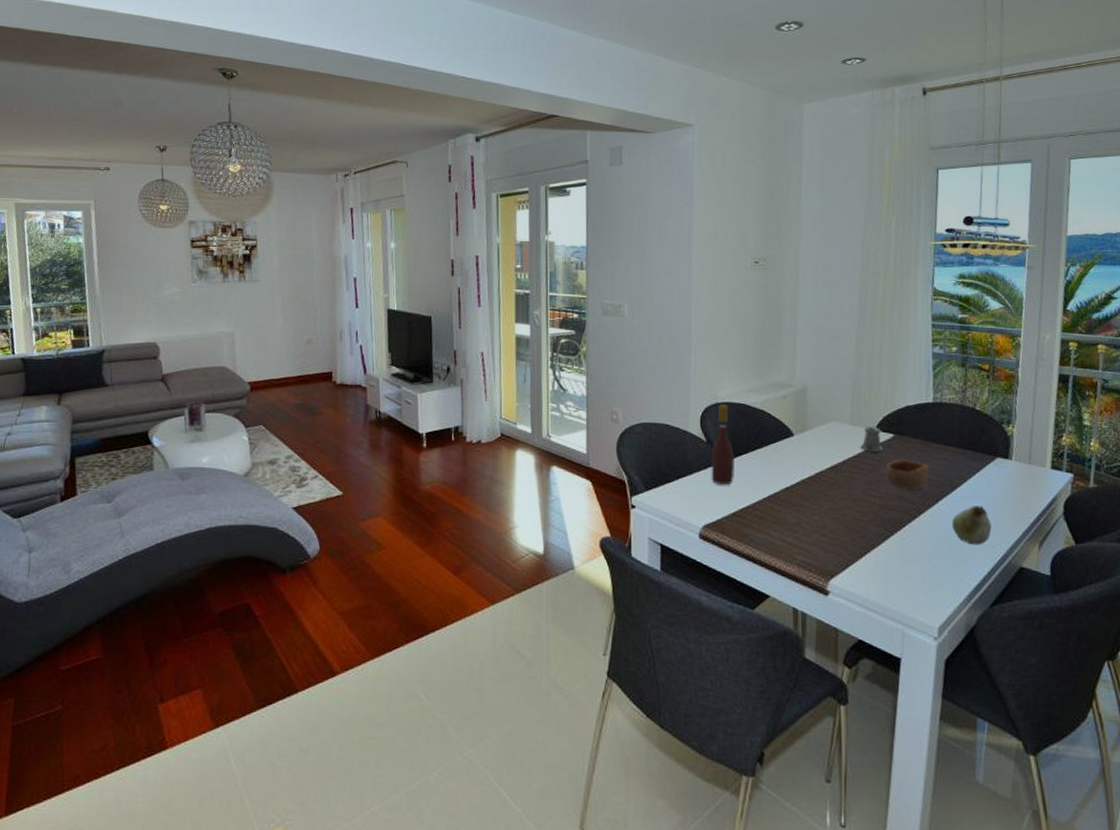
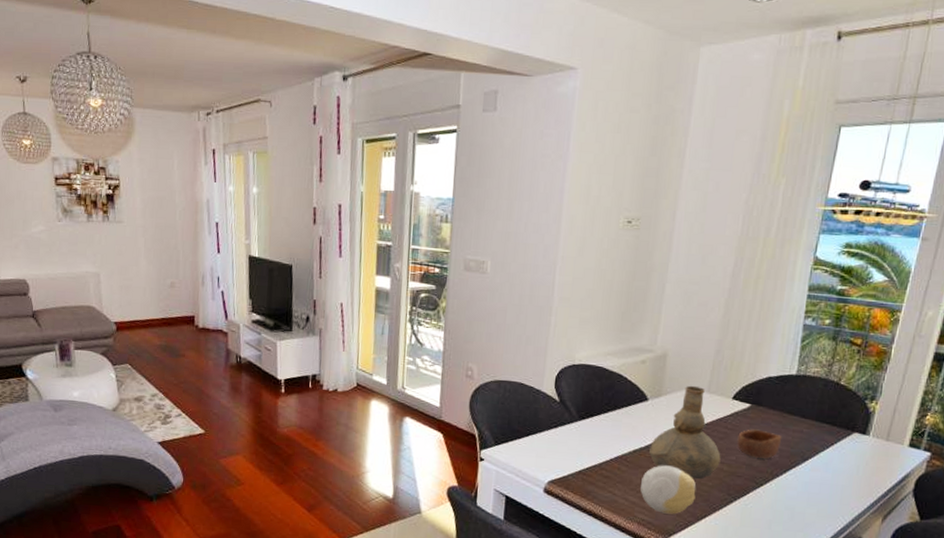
wine bottle: present [711,404,734,486] -> none [560,366,586,445]
decorative ball: none [797,502,853,554] -> present [640,465,696,515]
vase: none [801,418,872,515] -> present [649,385,721,480]
pepper shaker: present [860,426,884,452] -> none [714,395,738,421]
fruit: present [951,506,992,545] -> none [796,477,838,515]

